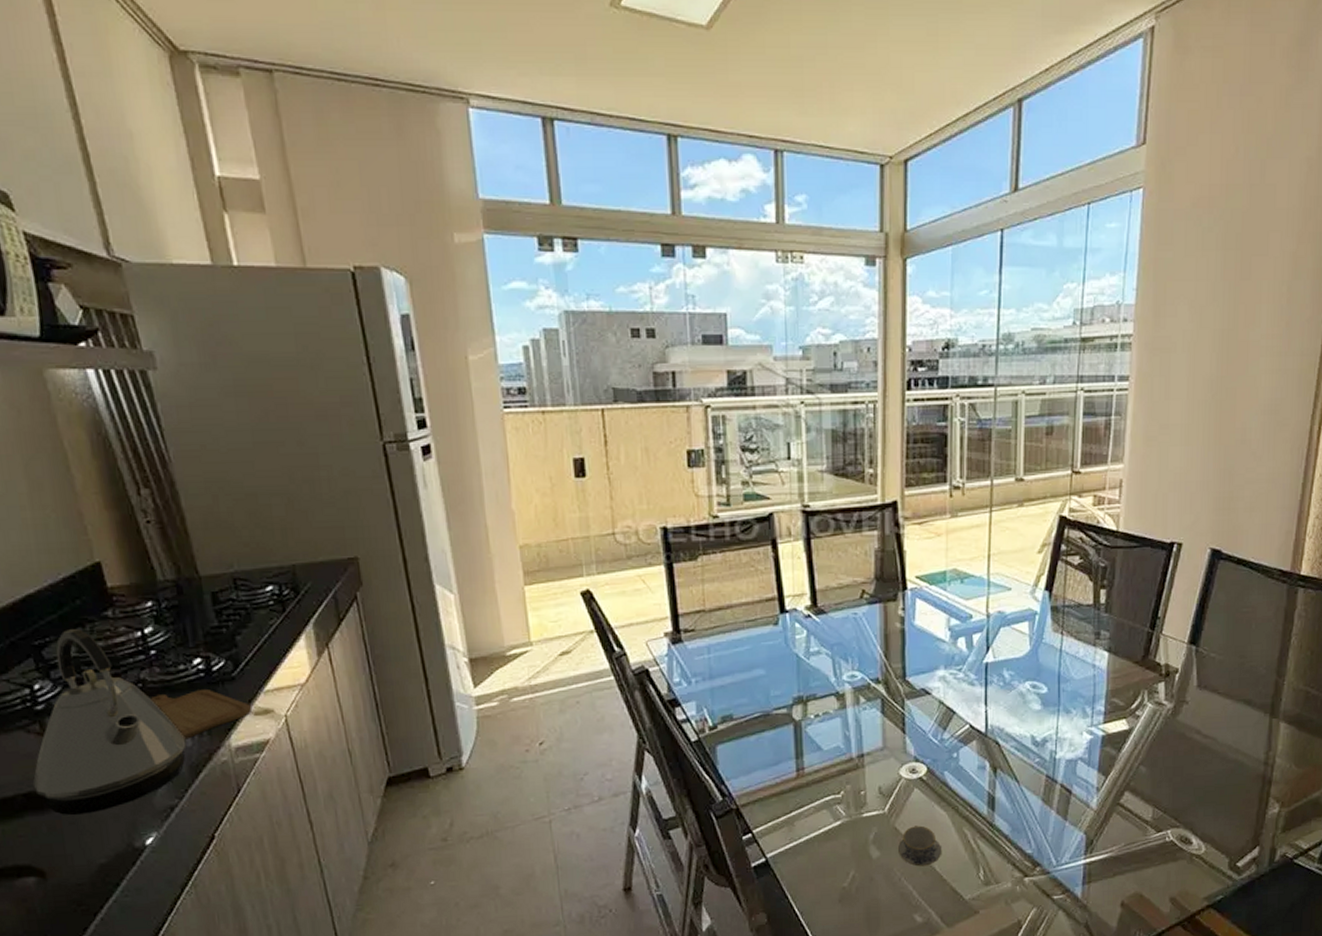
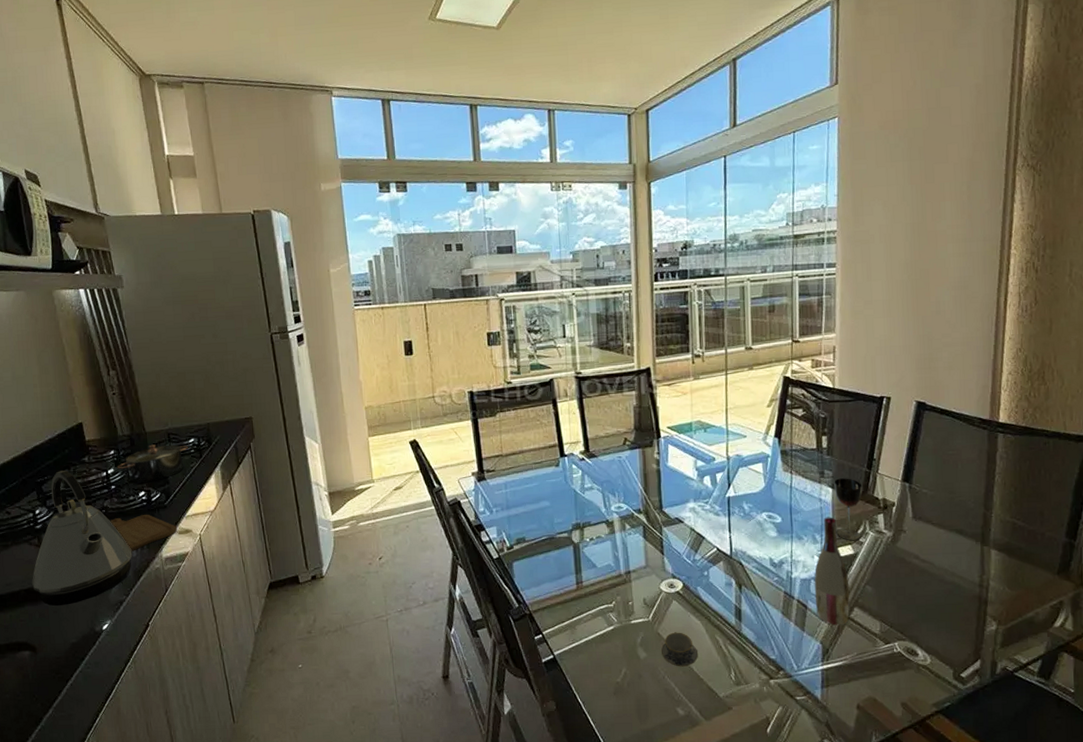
cooking pot: none [157,593,265,647] -> present [117,444,189,484]
wine bottle: none [1081,686,1121,813] -> present [814,517,850,626]
wineglass: none [1110,640,1143,714] -> present [834,478,863,541]

